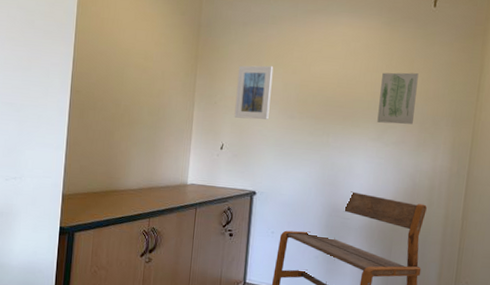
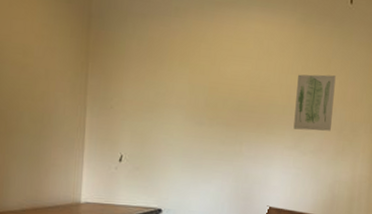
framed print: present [234,65,274,120] -> none [134,64,178,127]

